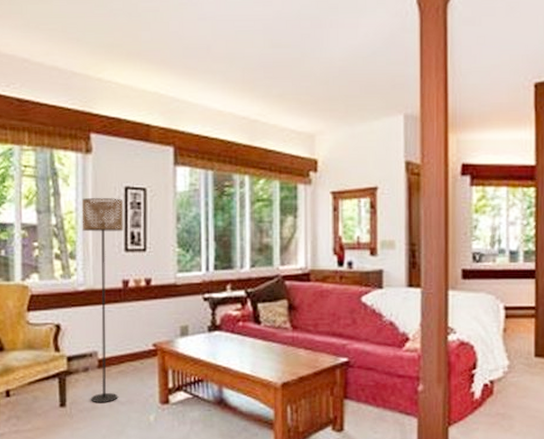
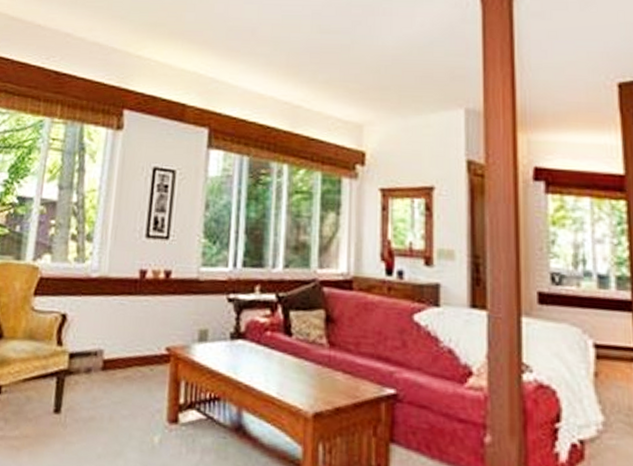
floor lamp: present [82,197,123,403] -> none [88,176,150,414]

